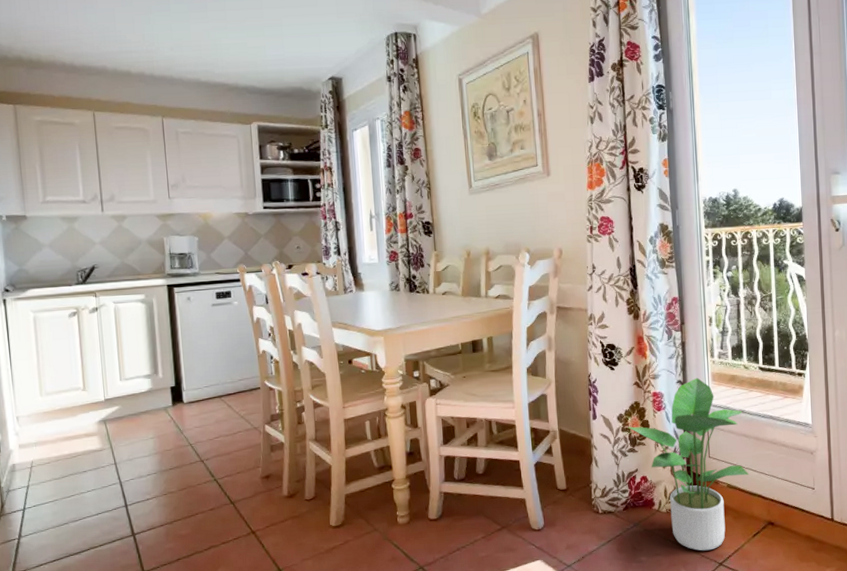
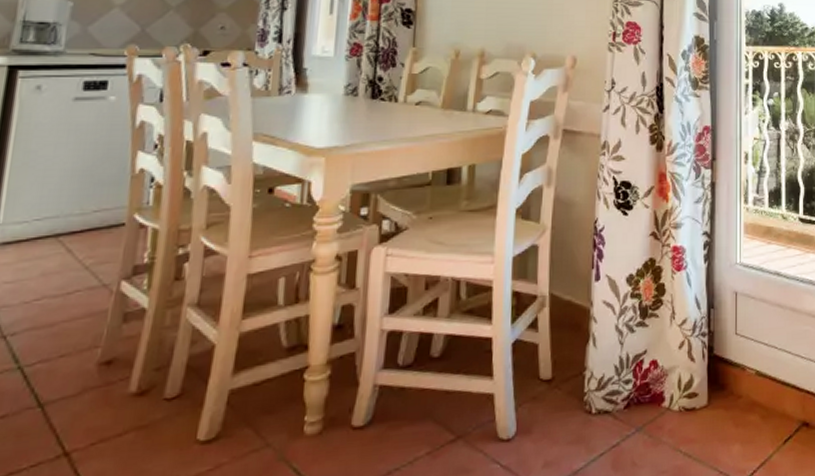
potted plant: present [628,377,749,551] -> none [639,228,782,466]

